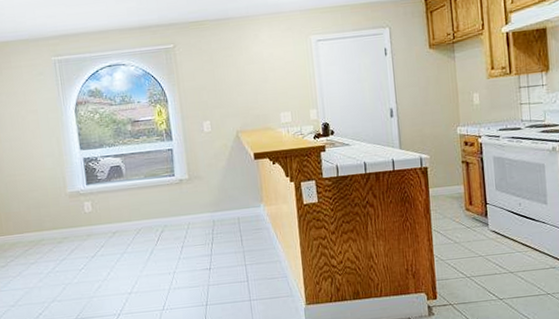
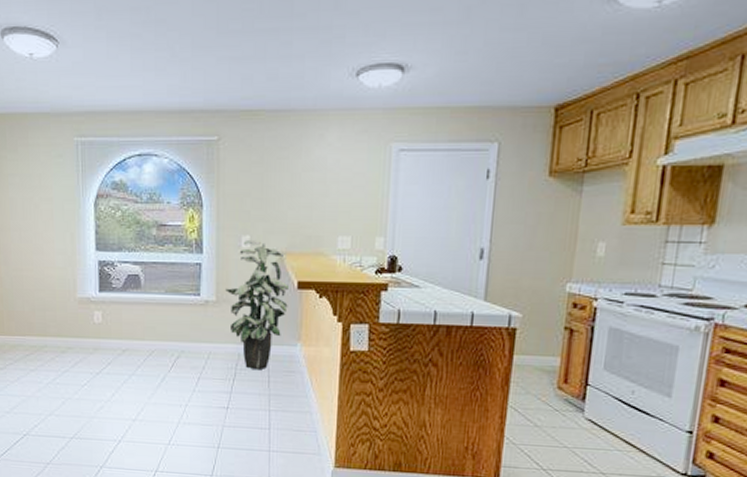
indoor plant: none [195,123,249,232] -> present [225,239,289,371]

